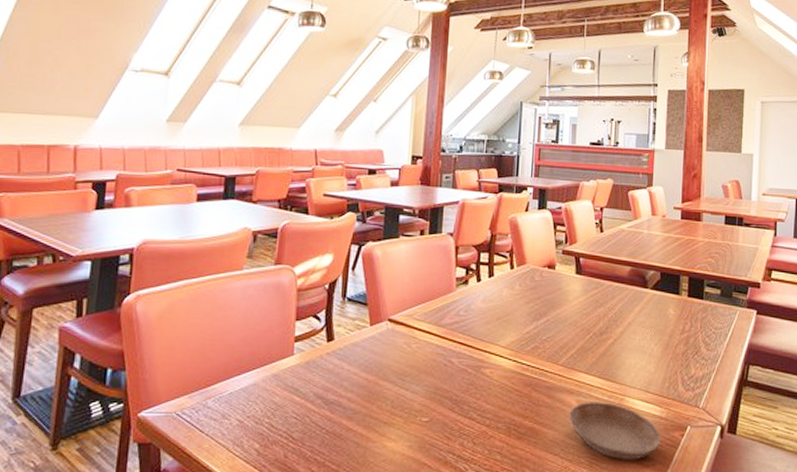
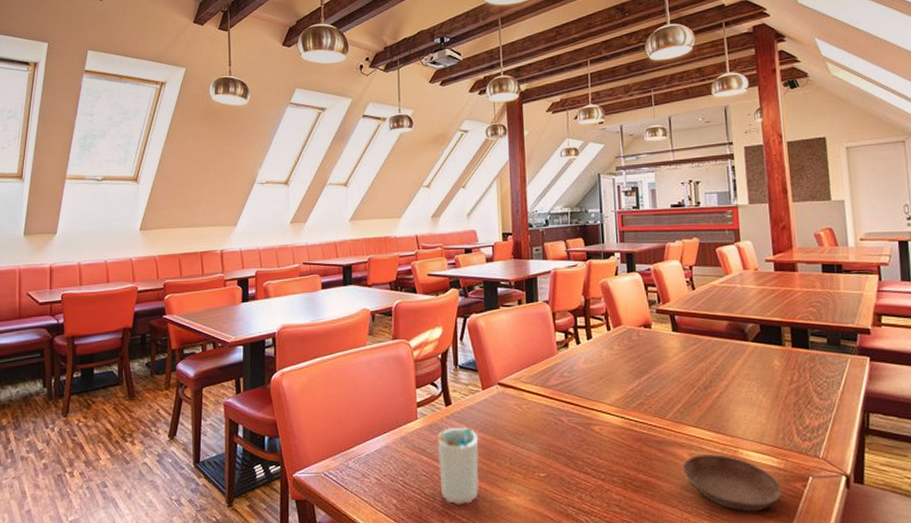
cup: none [311,366,360,451] -> present [435,428,479,505]

